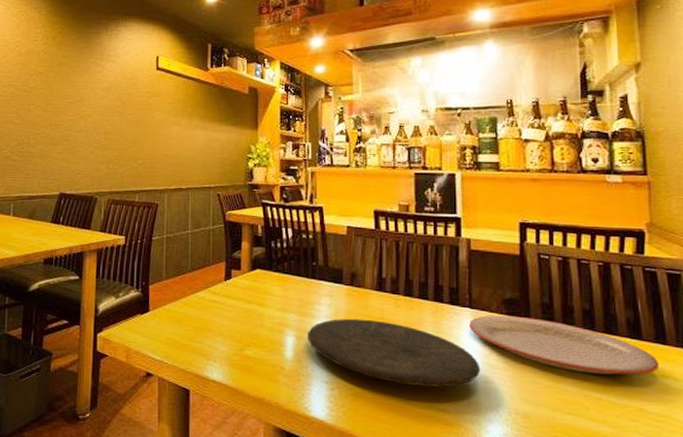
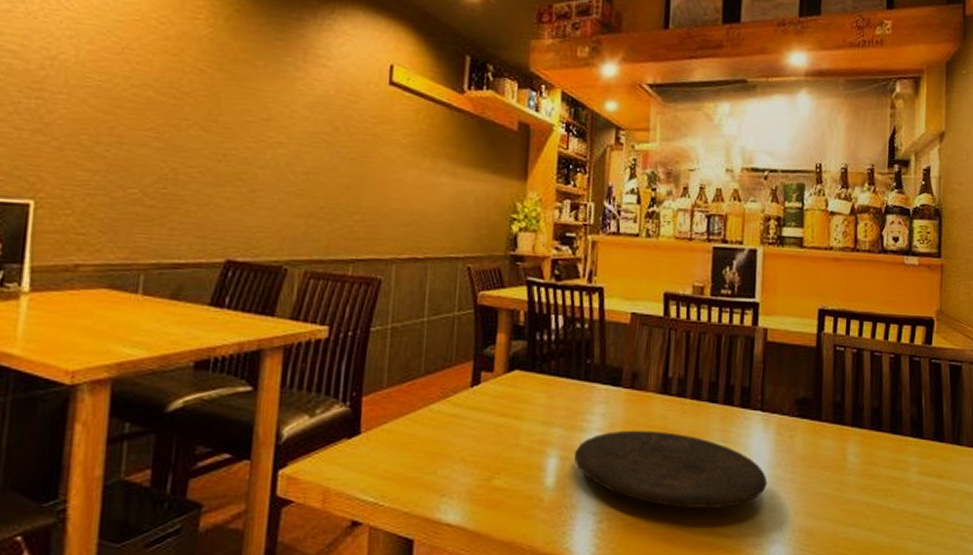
plate: present [469,315,660,375] -> none [759,417,936,479]

